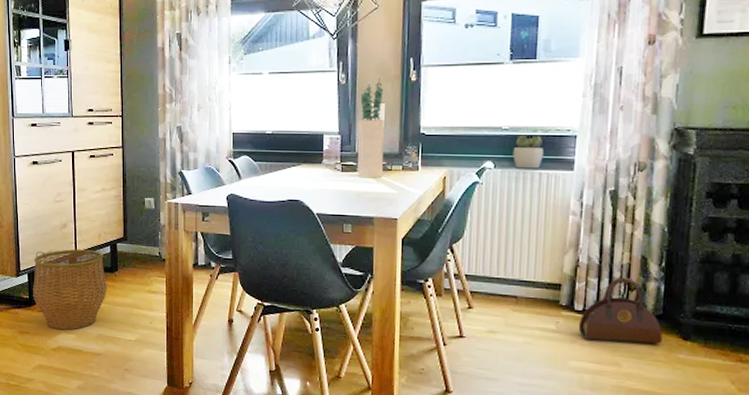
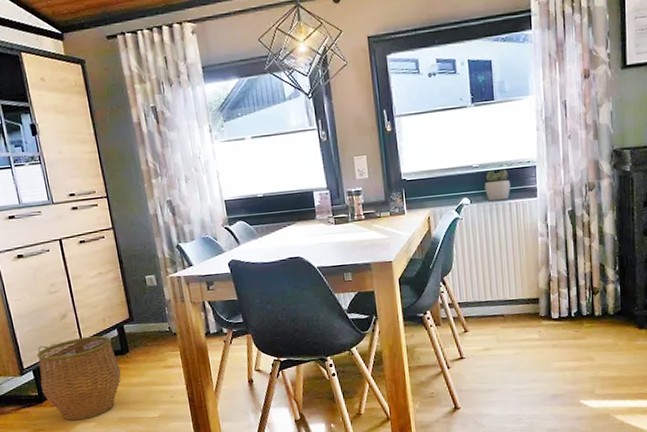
vase: present [357,77,384,179] -> none [342,131,374,228]
handbag: present [578,276,662,344] -> none [556,283,623,343]

